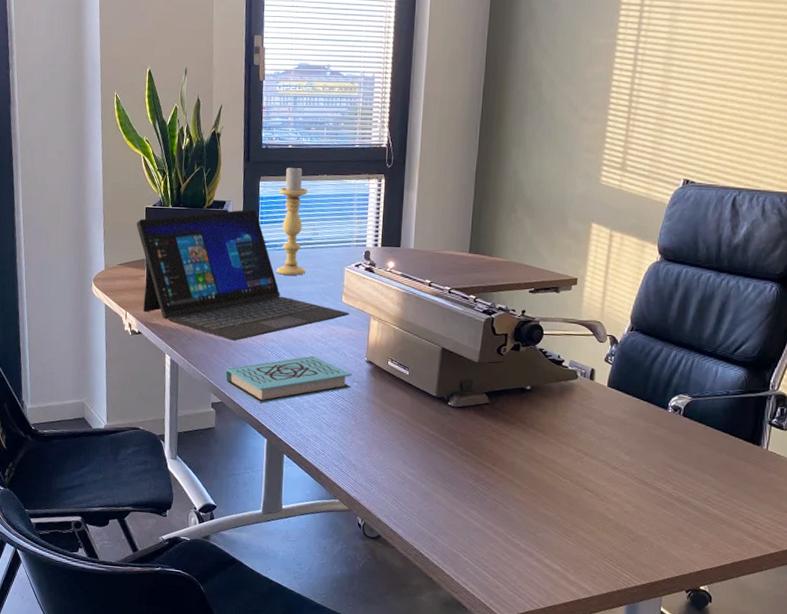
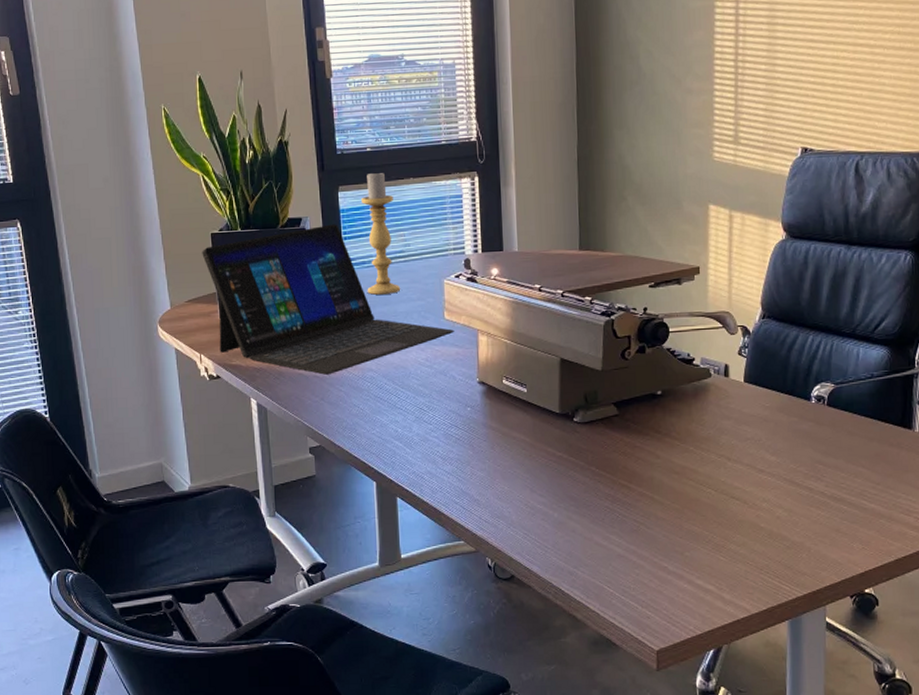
book: present [225,356,352,404] -> none [321,382,464,442]

